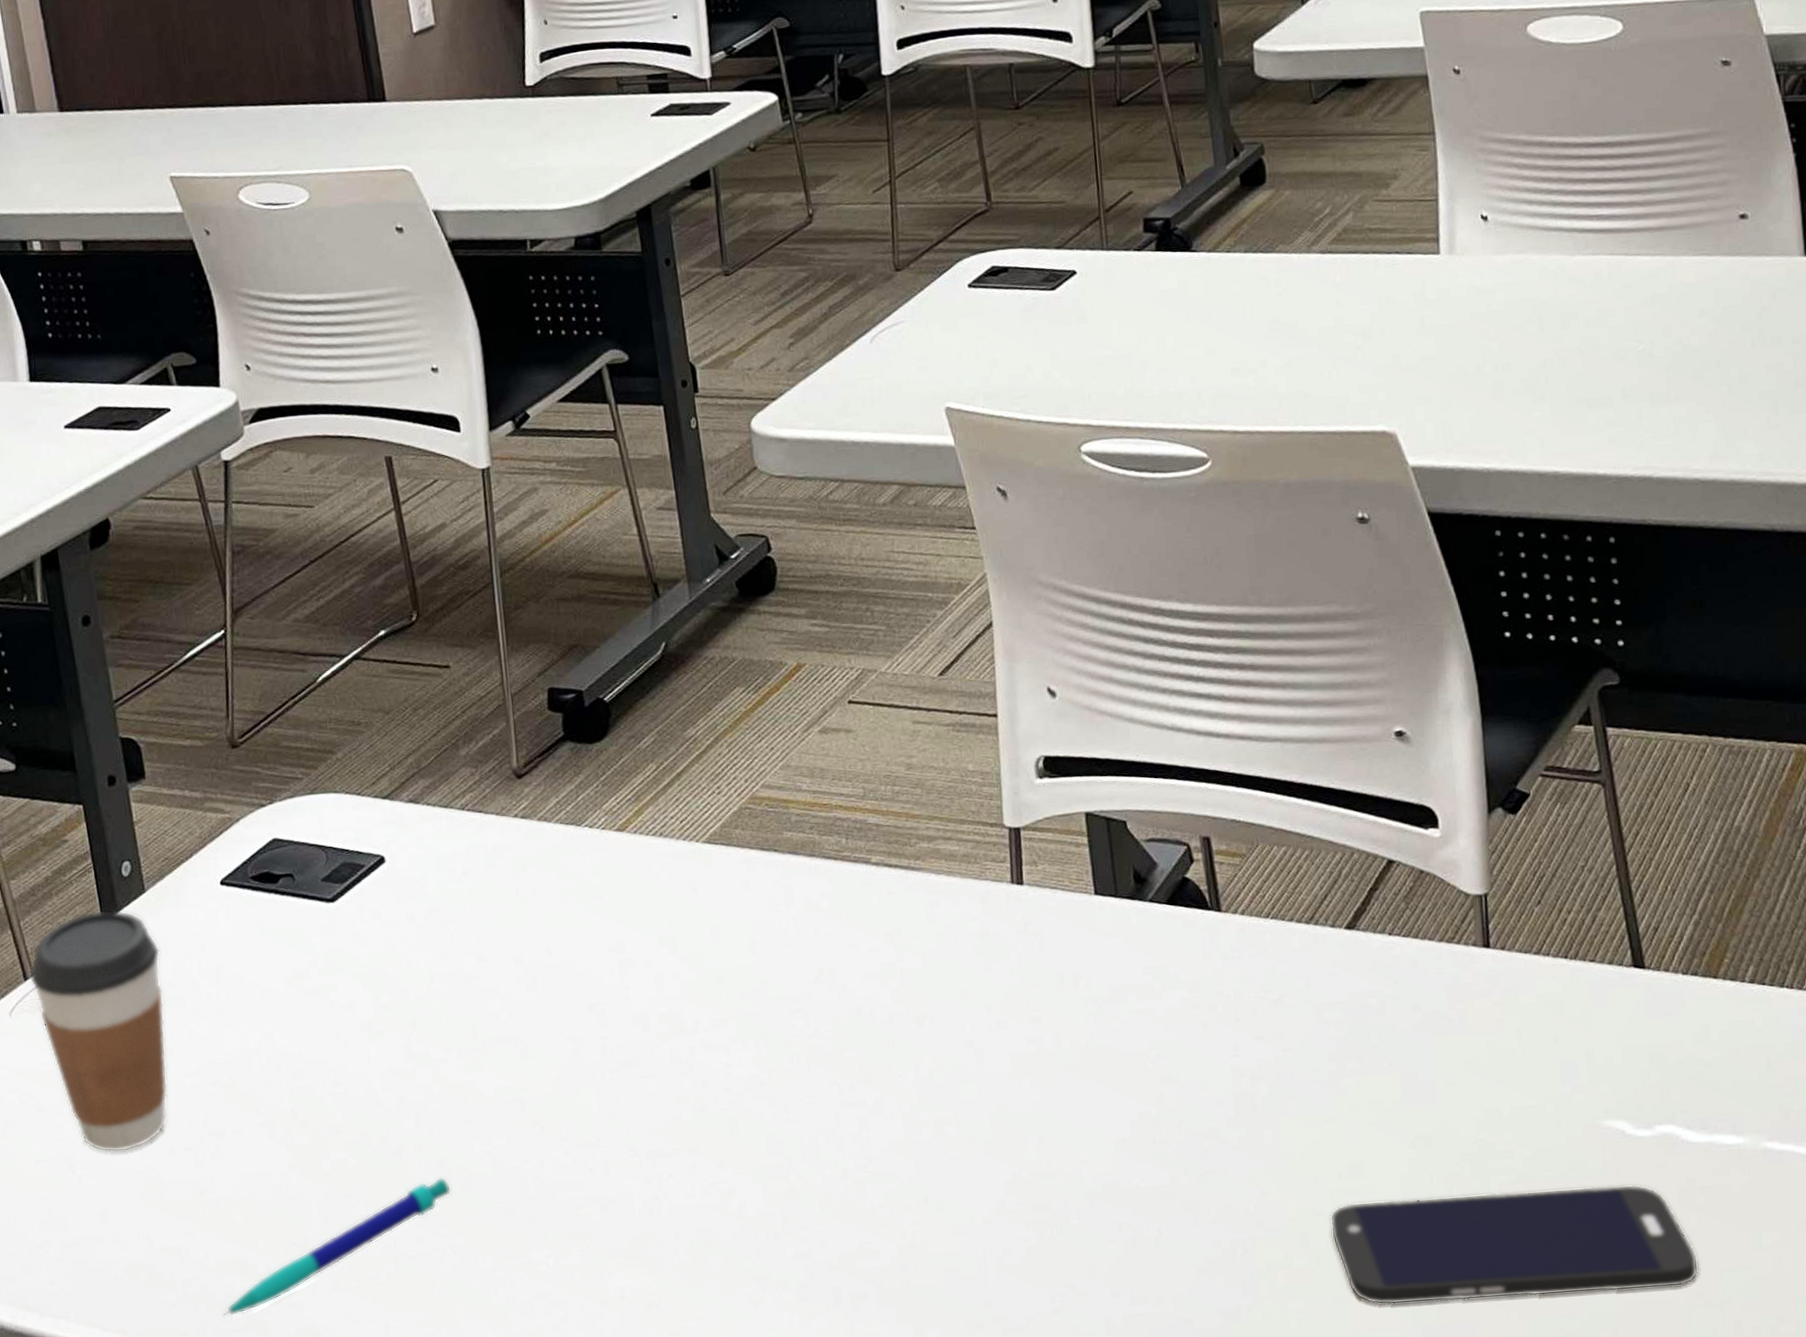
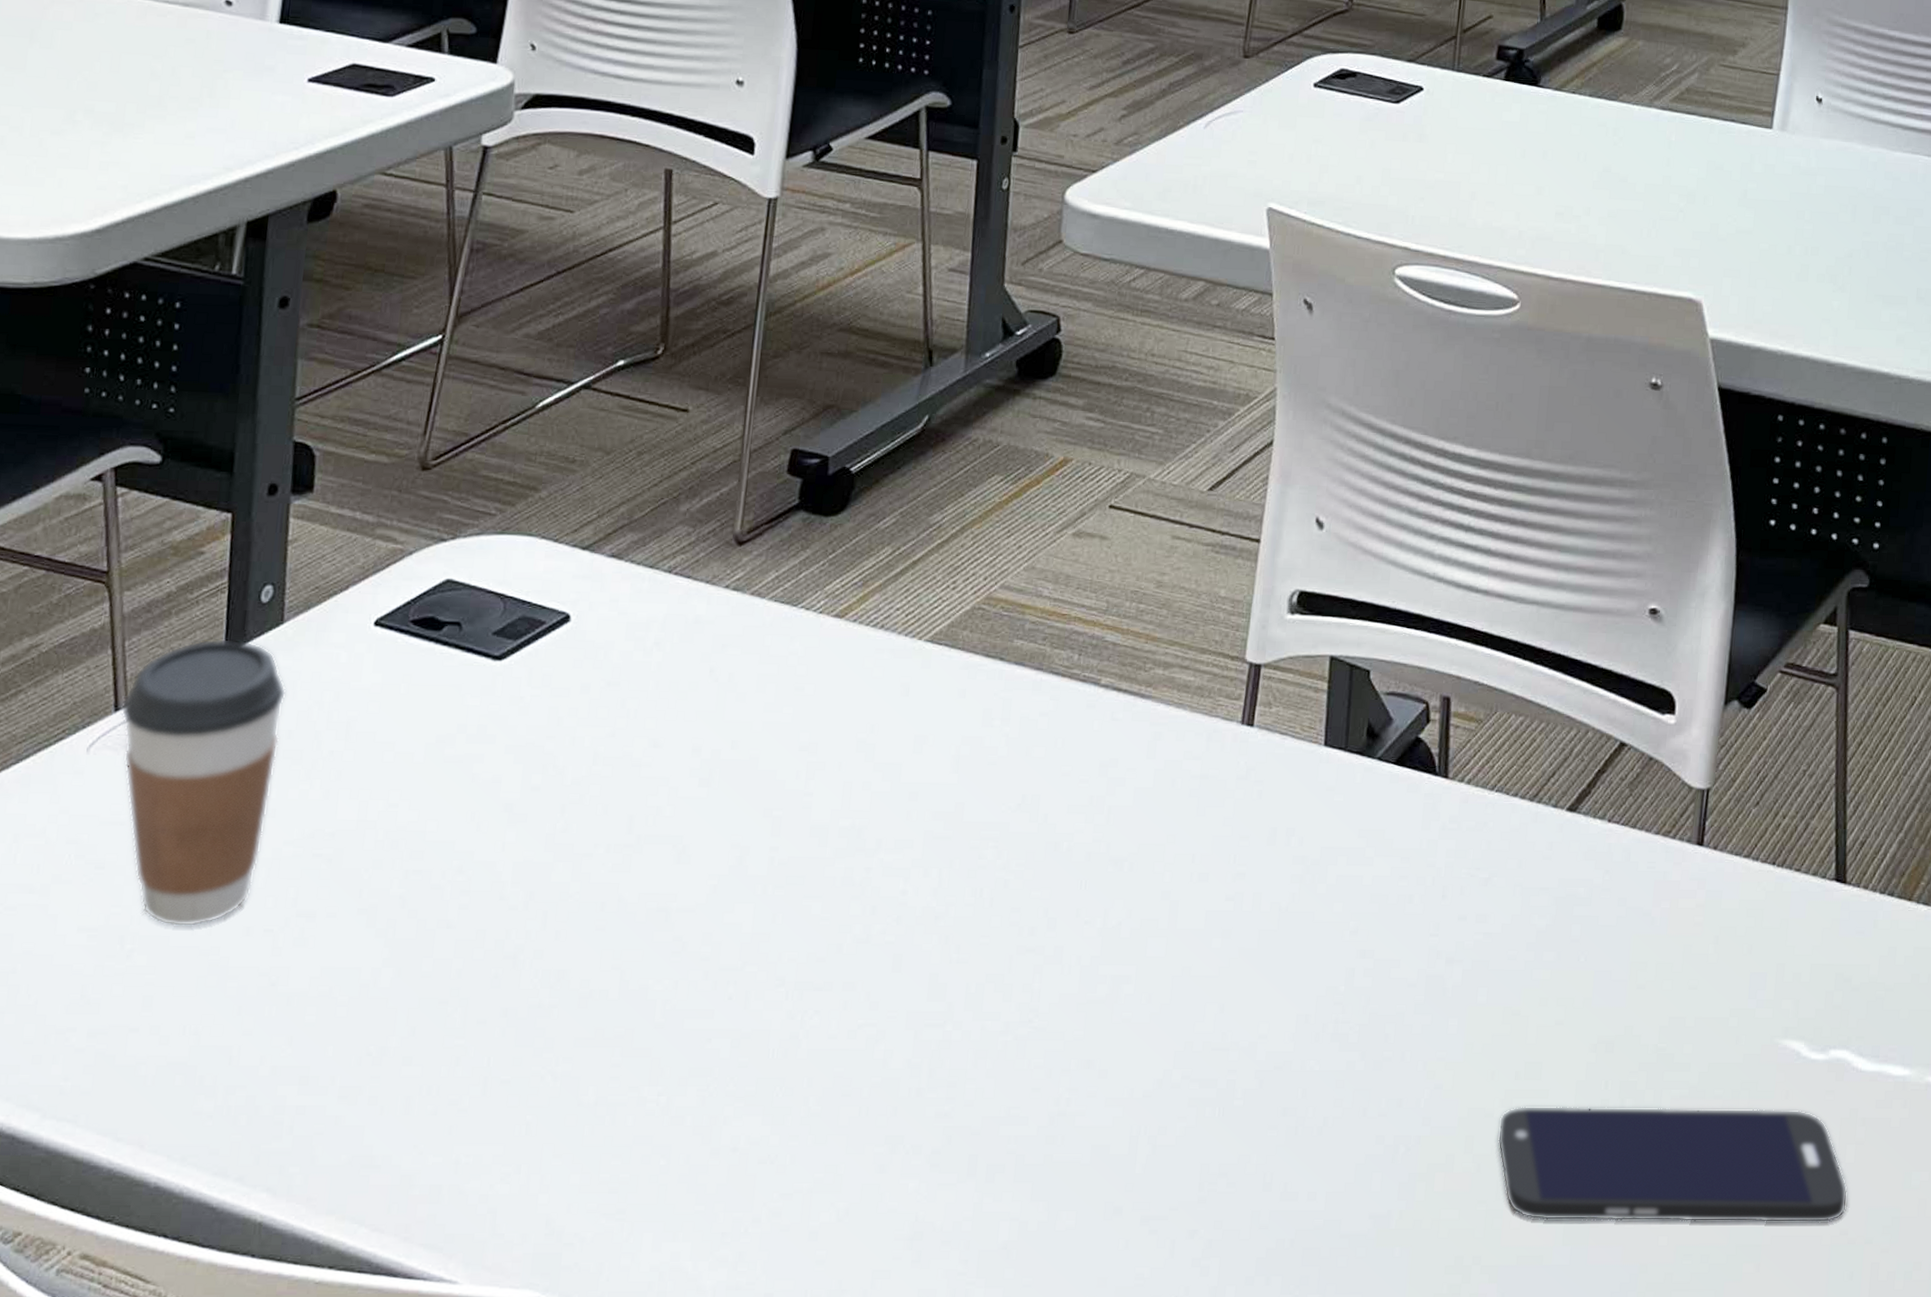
pen: present [222,1176,452,1317] -> none [265,990,567,1135]

